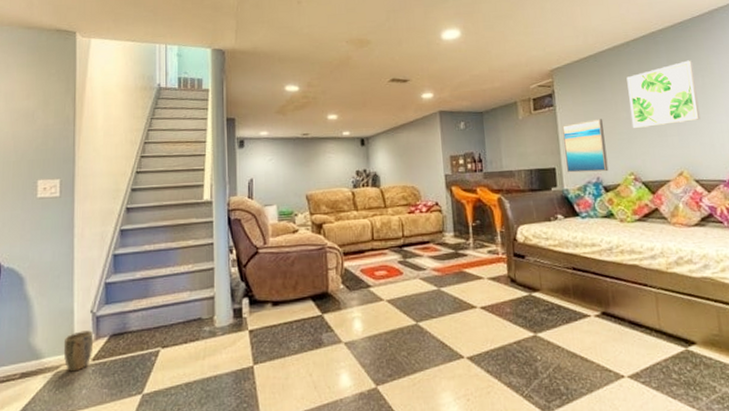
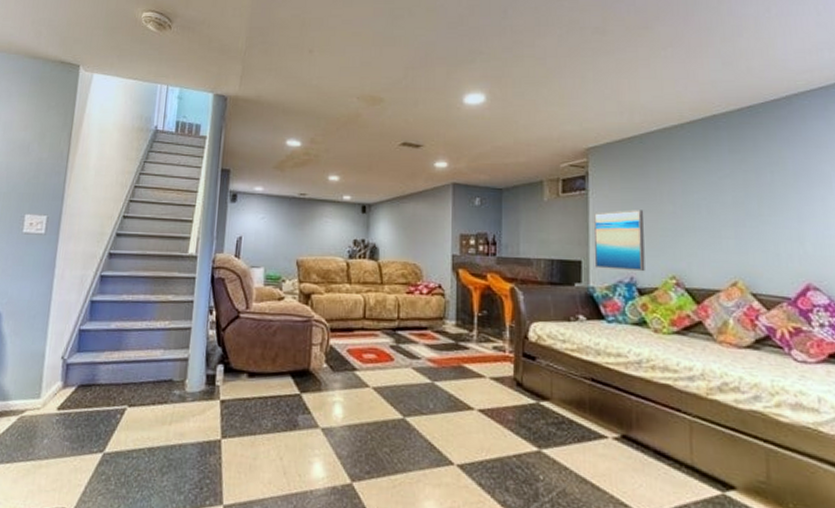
plant pot: present [63,330,94,372] -> none [30,376,62,419]
wall art: present [626,60,701,129] -> none [677,151,765,226]

